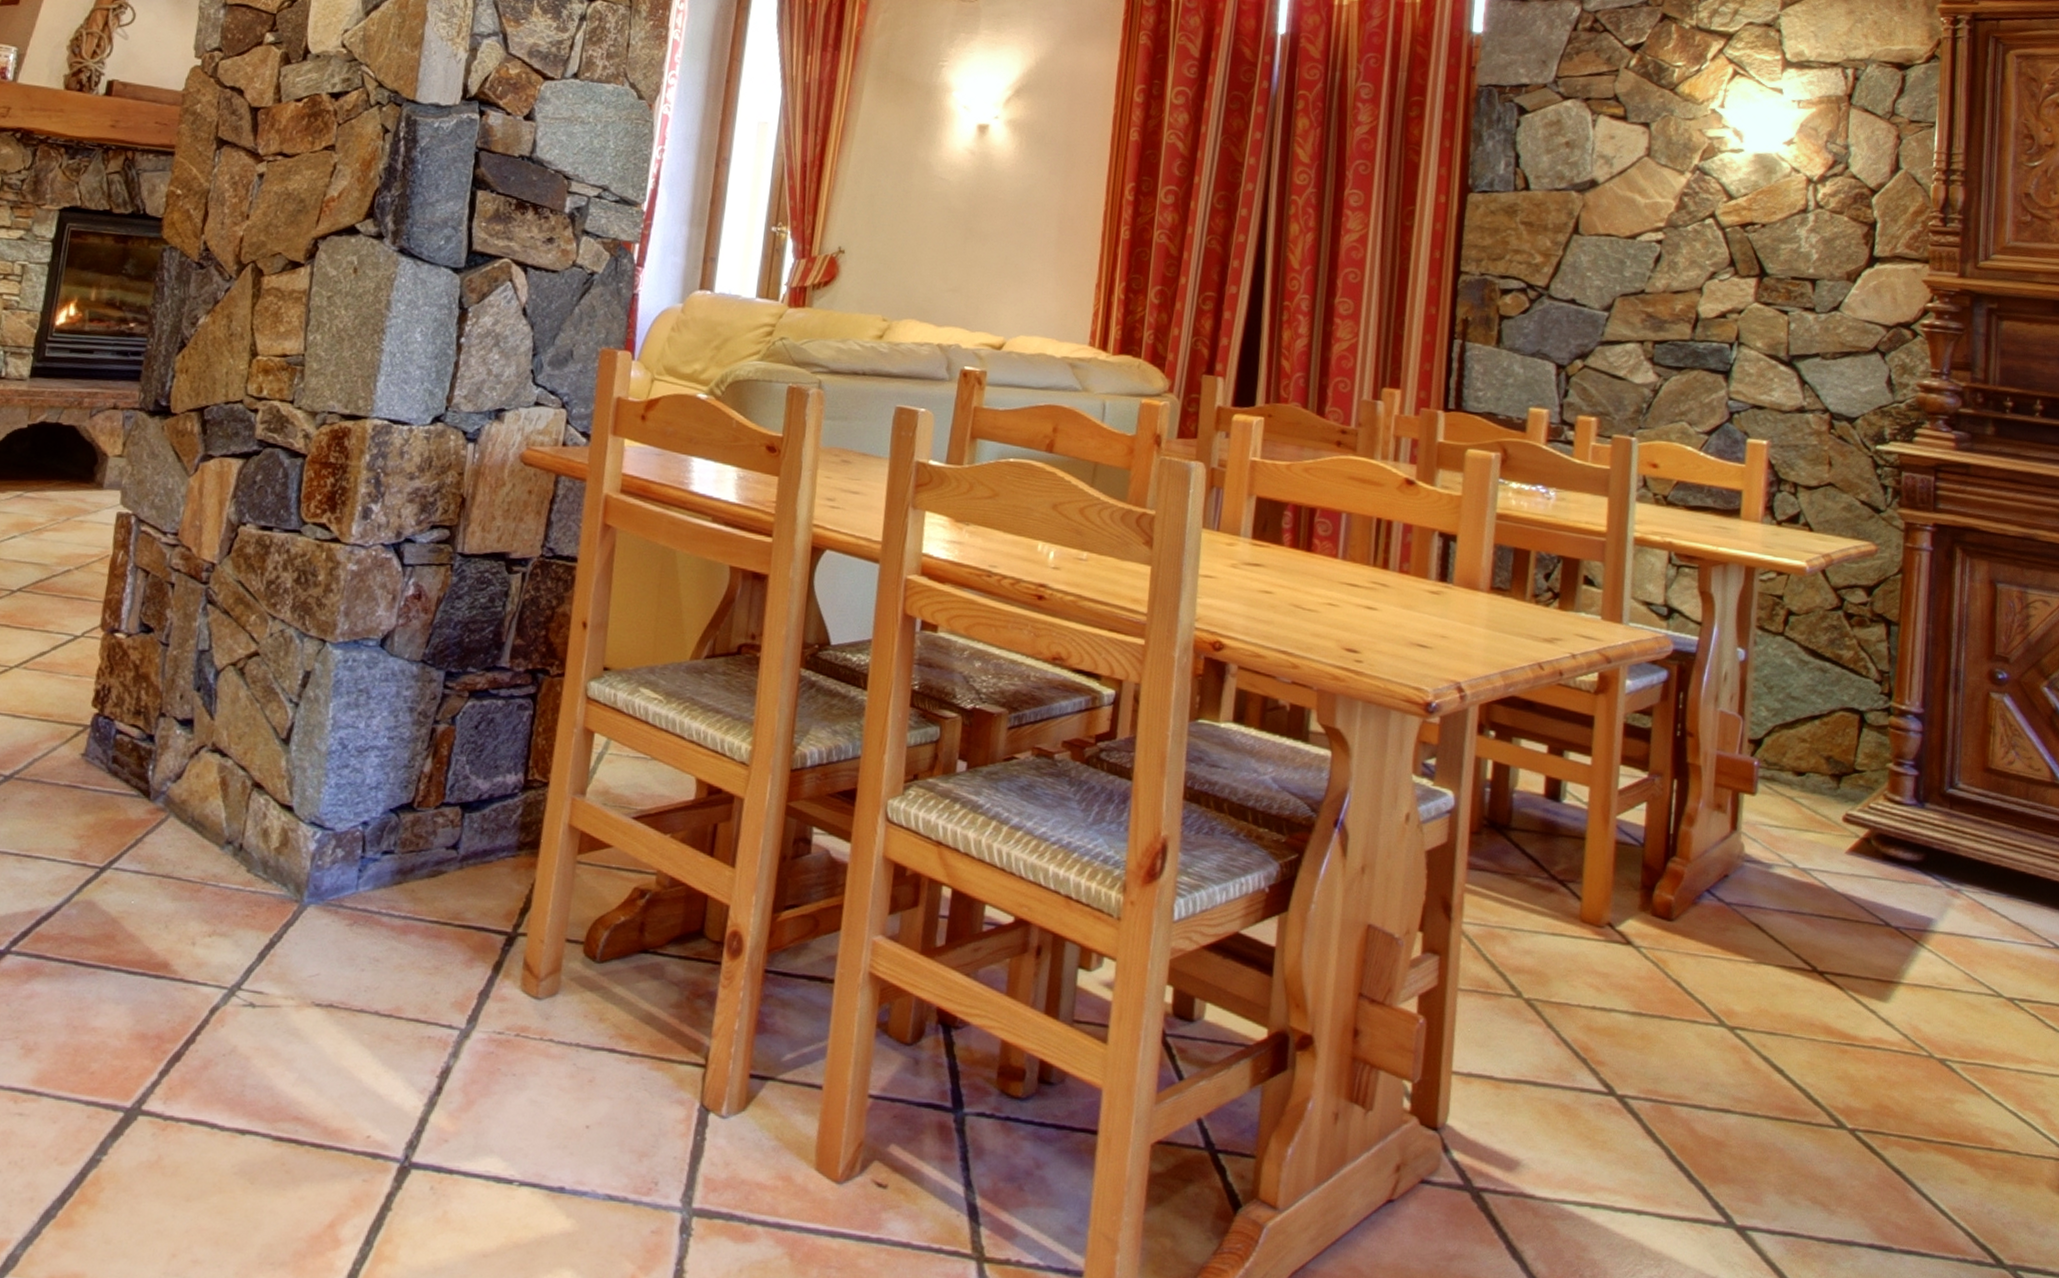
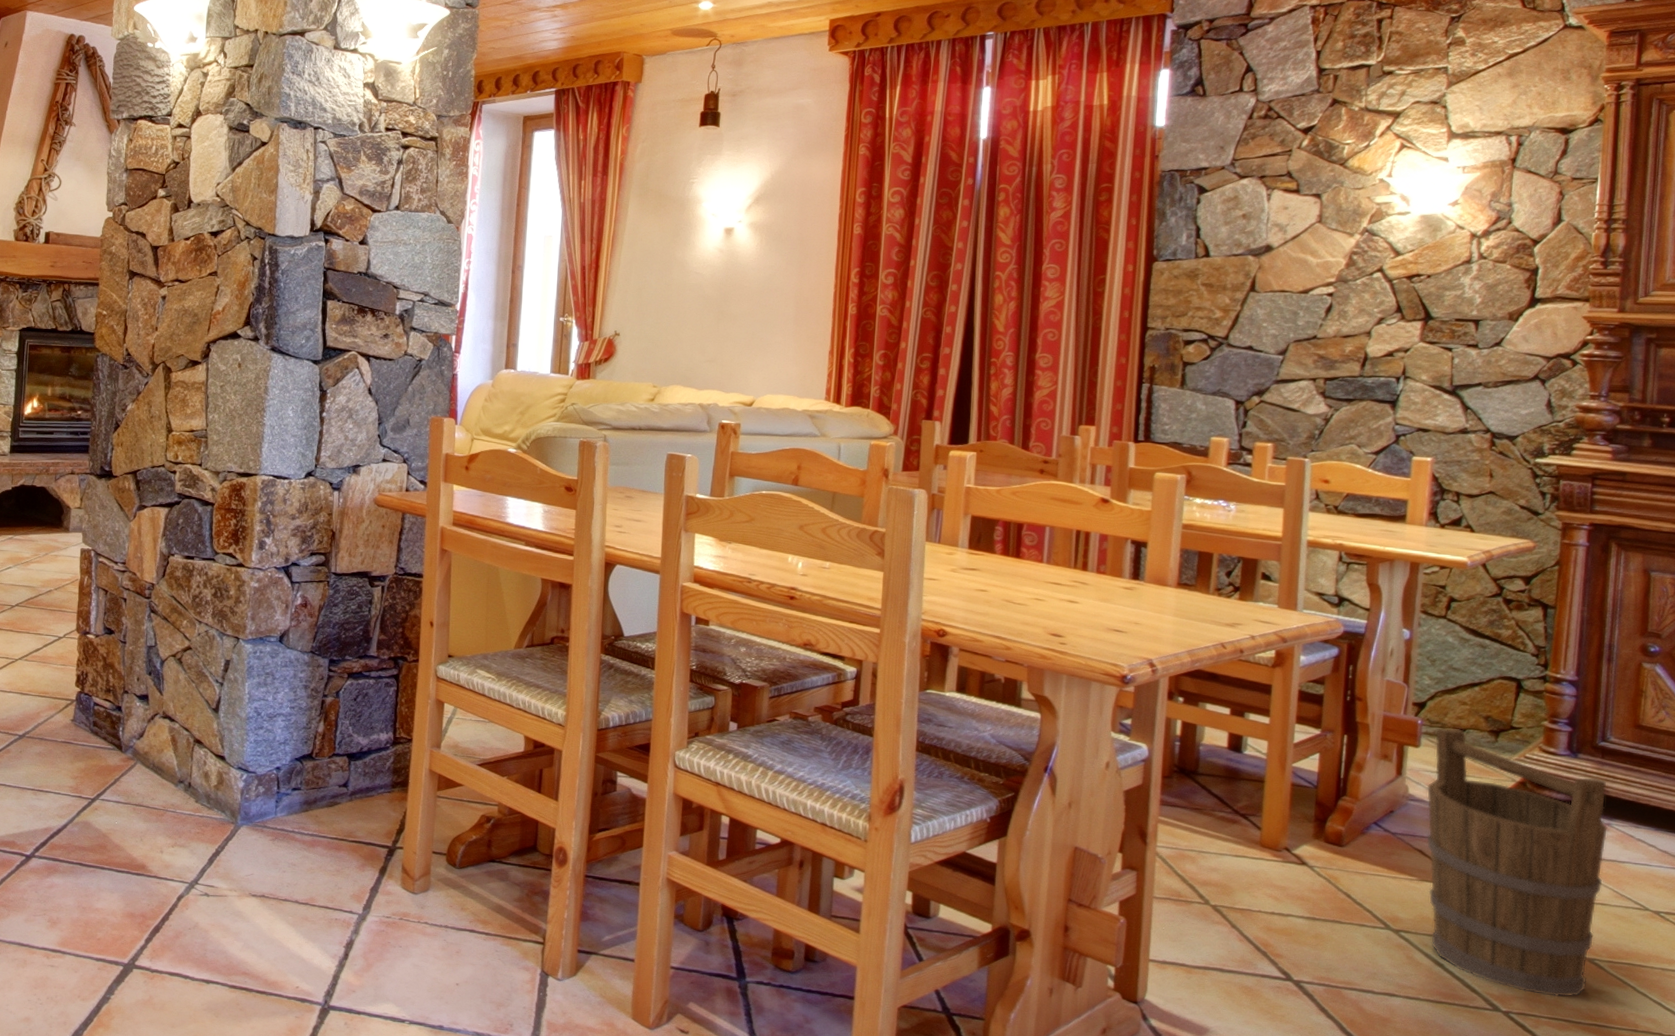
bucket: none [1764,770,1957,1109] -> present [1426,727,1608,997]

